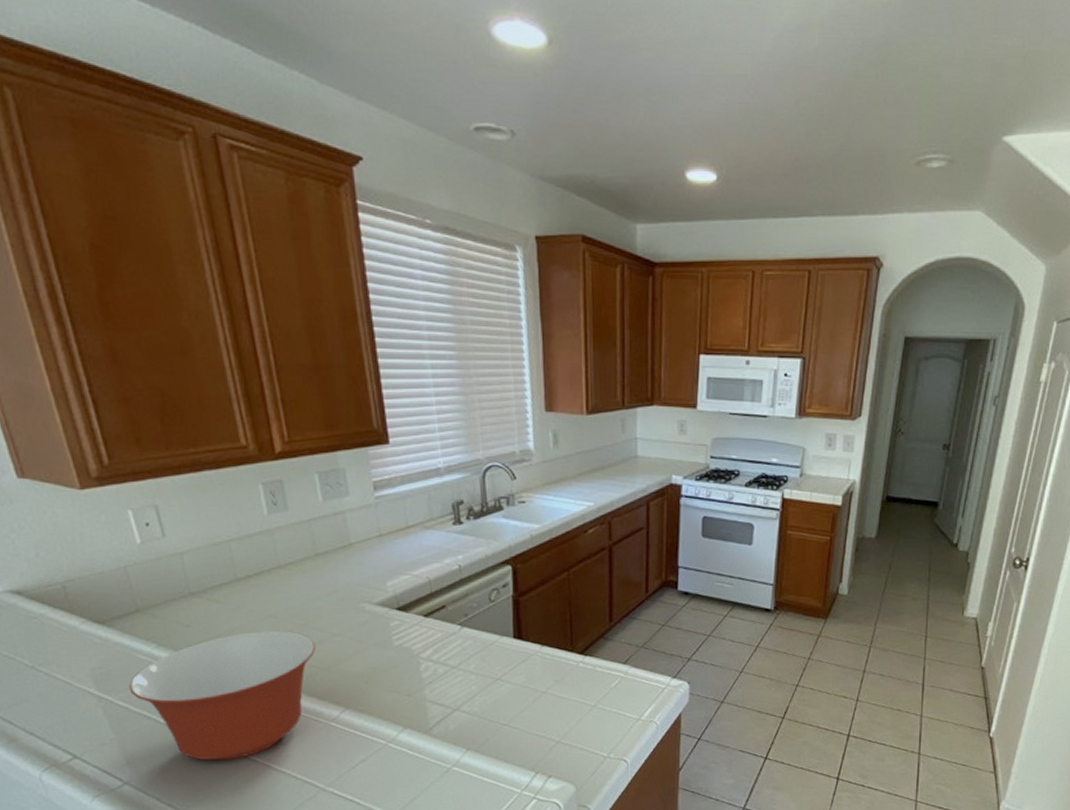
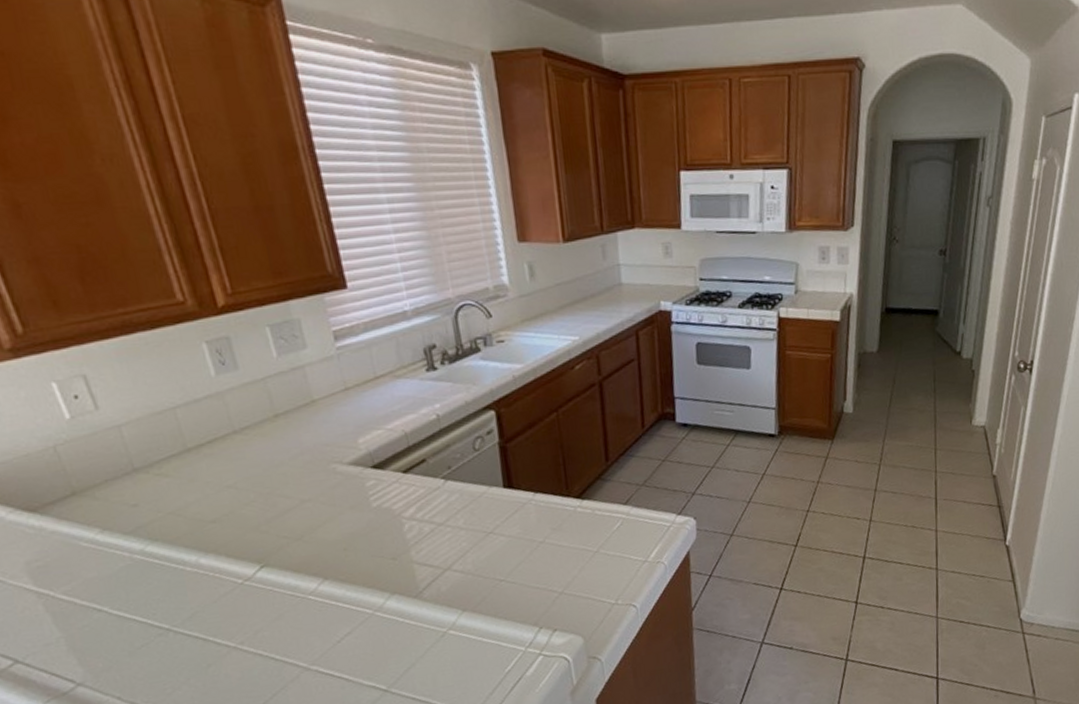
mixing bowl: present [129,631,316,761] -> none [72,501,285,651]

